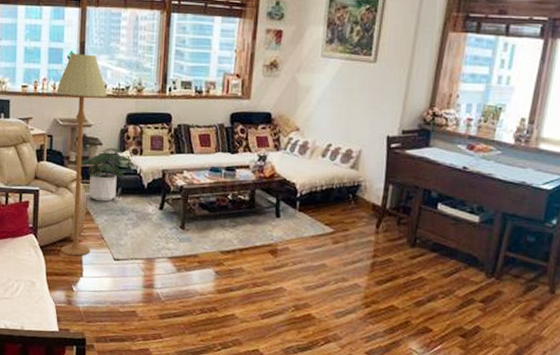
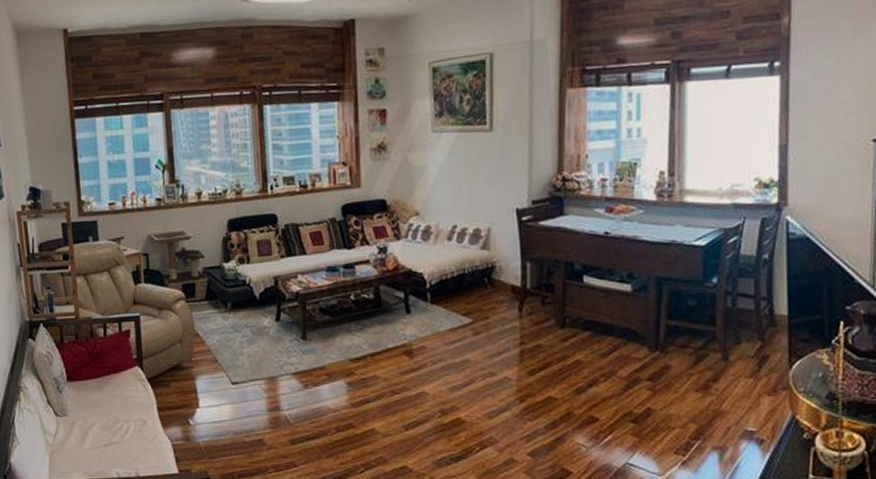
floor lamp: present [56,54,107,255] -> none [147,160,205,384]
potted plant: present [74,147,132,202] -> none [175,259,239,320]

